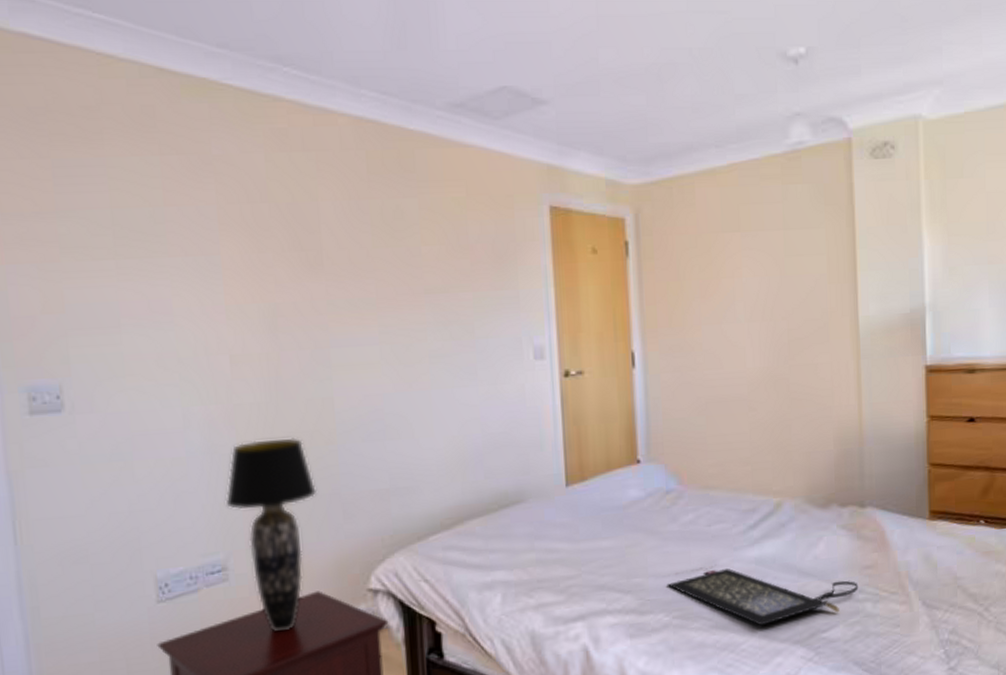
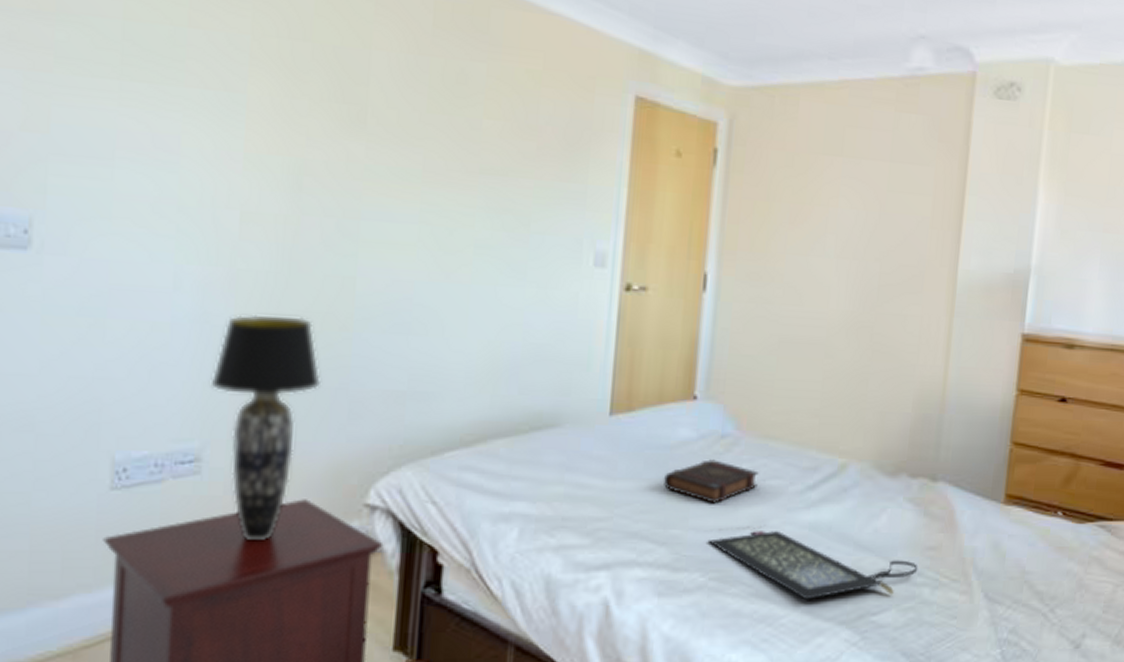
book: none [620,513,704,552] -> present [663,459,759,504]

